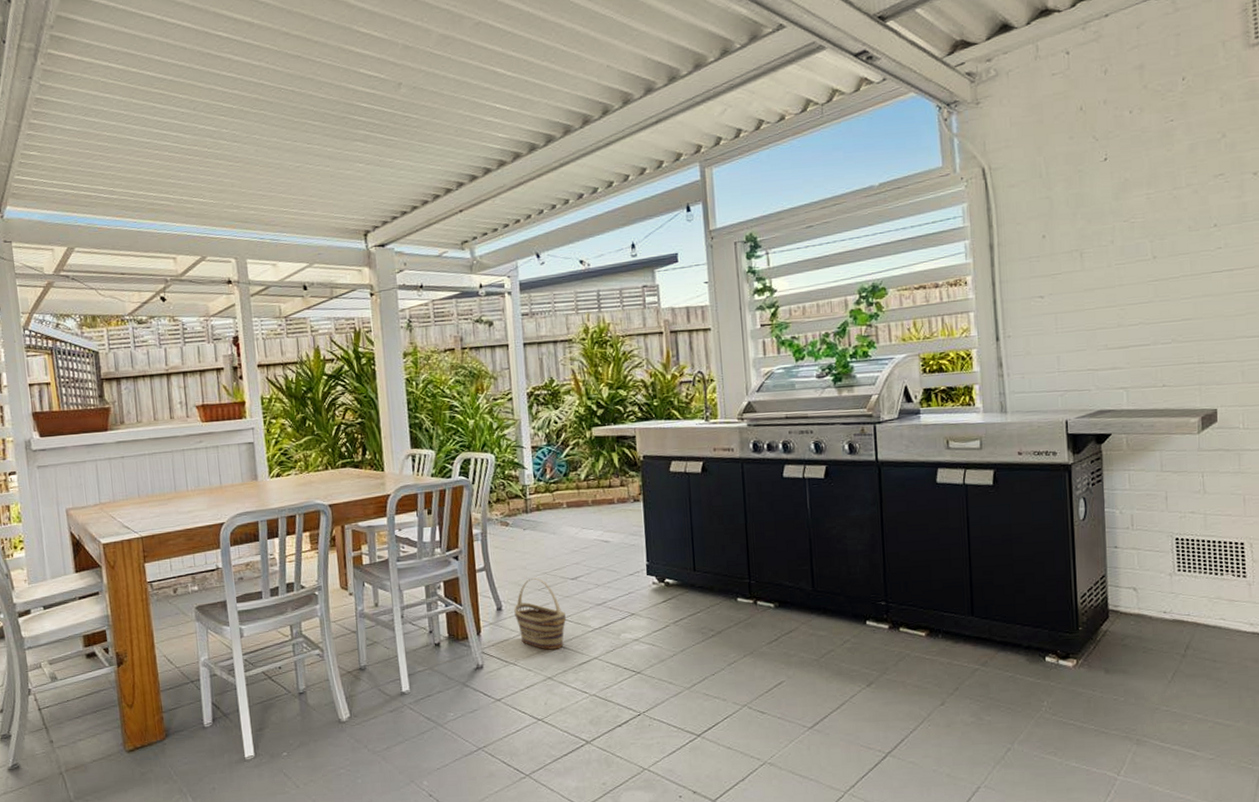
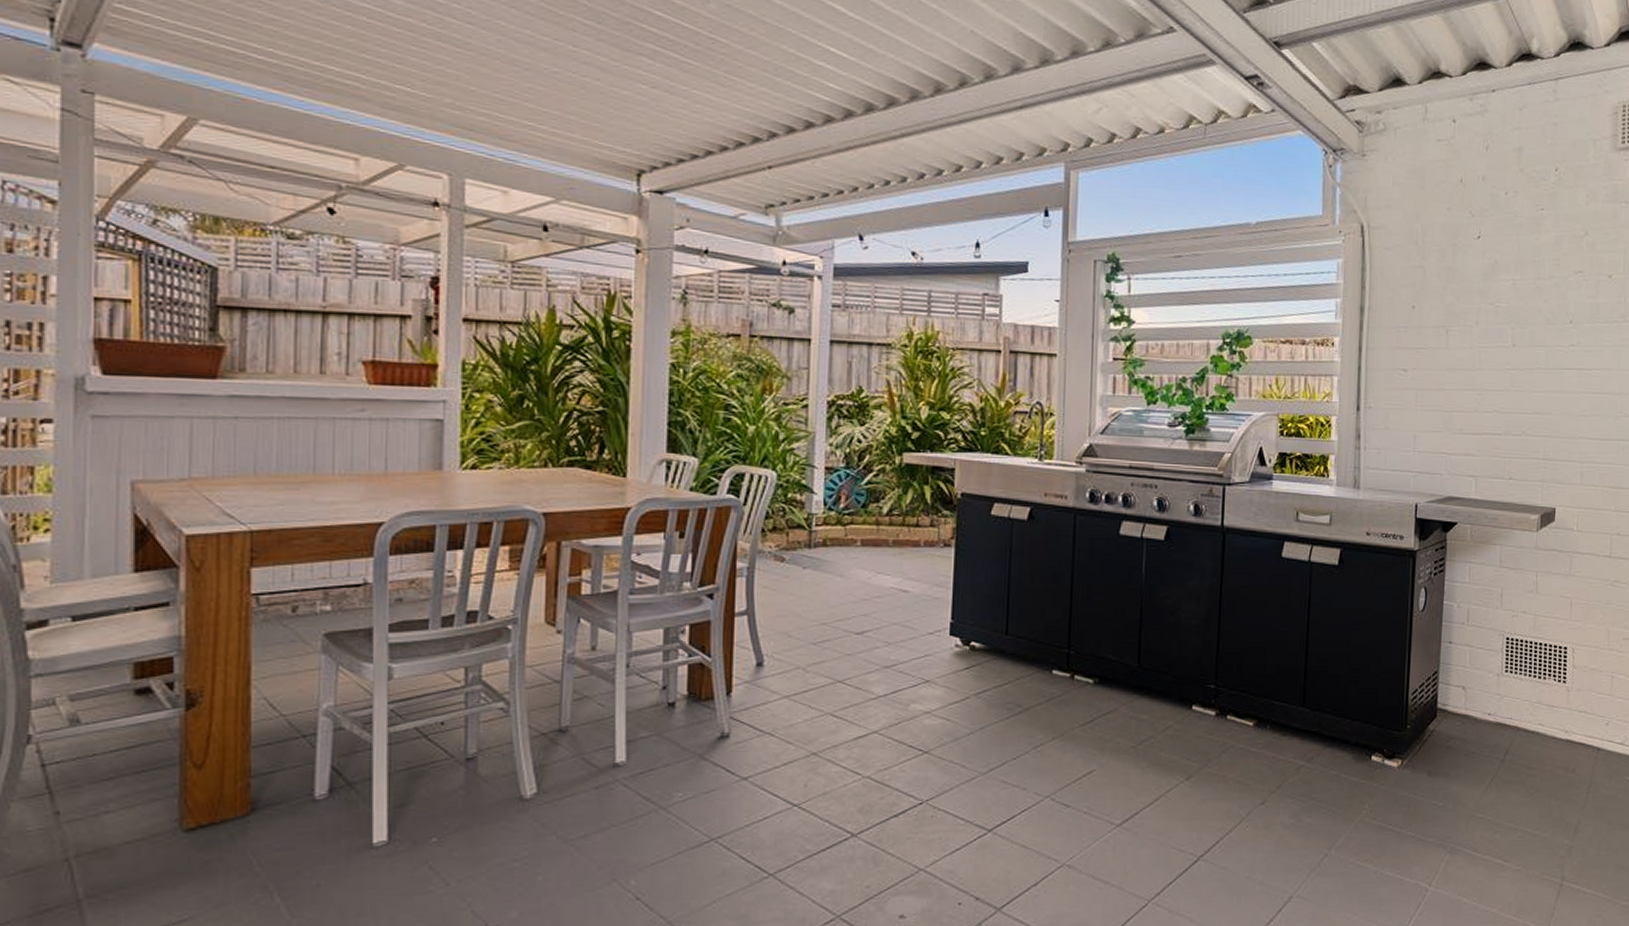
basket: present [514,577,566,650] -> none [779,628,844,719]

